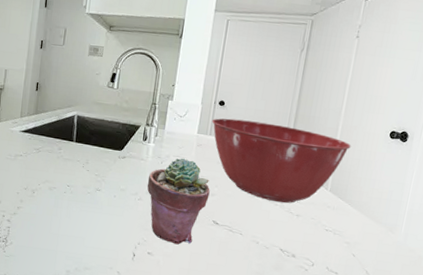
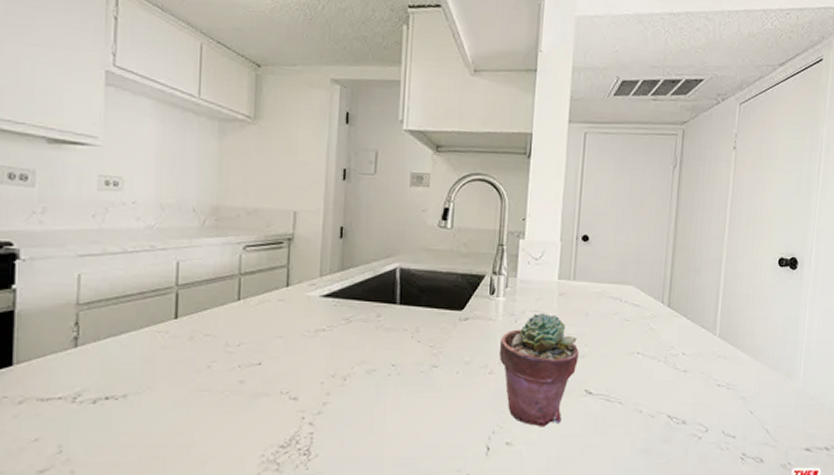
mixing bowl: present [211,118,351,203] -> none [574,257,738,358]

